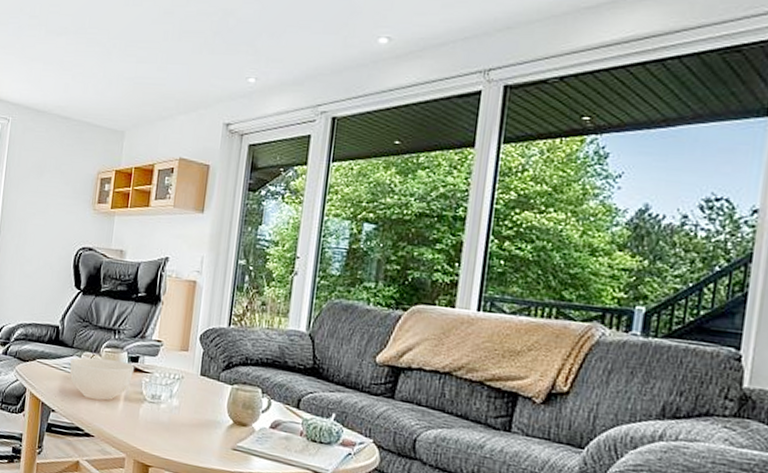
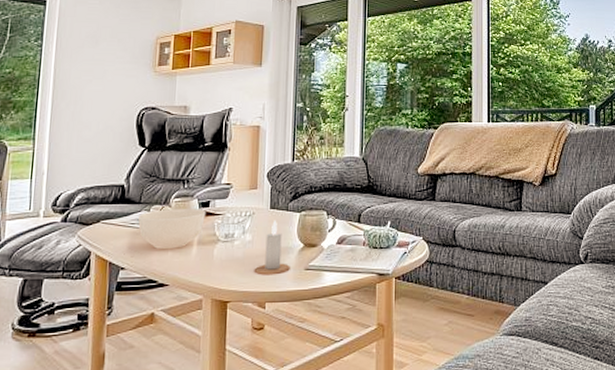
candle: none [178,388,217,448] -> present [254,220,290,274]

